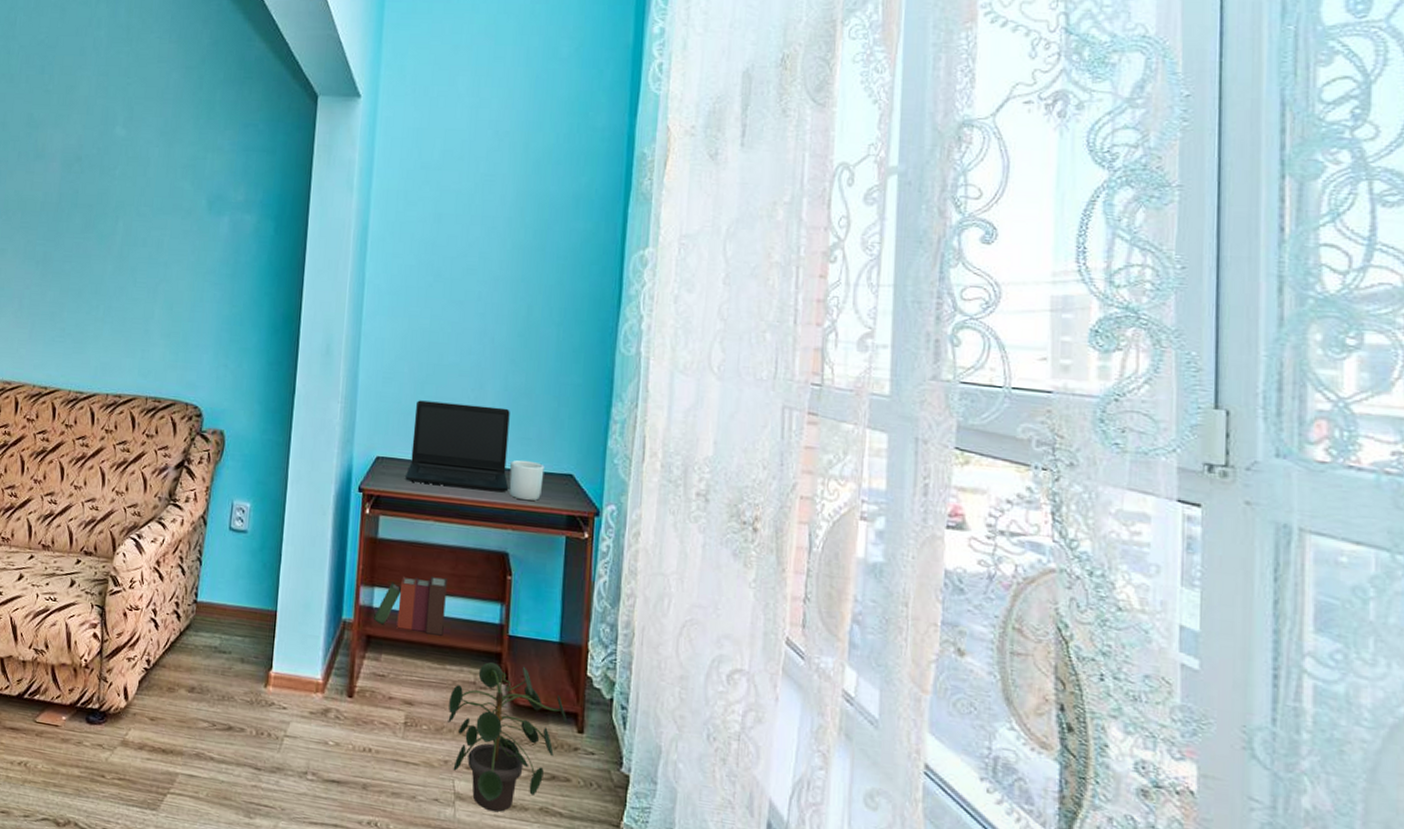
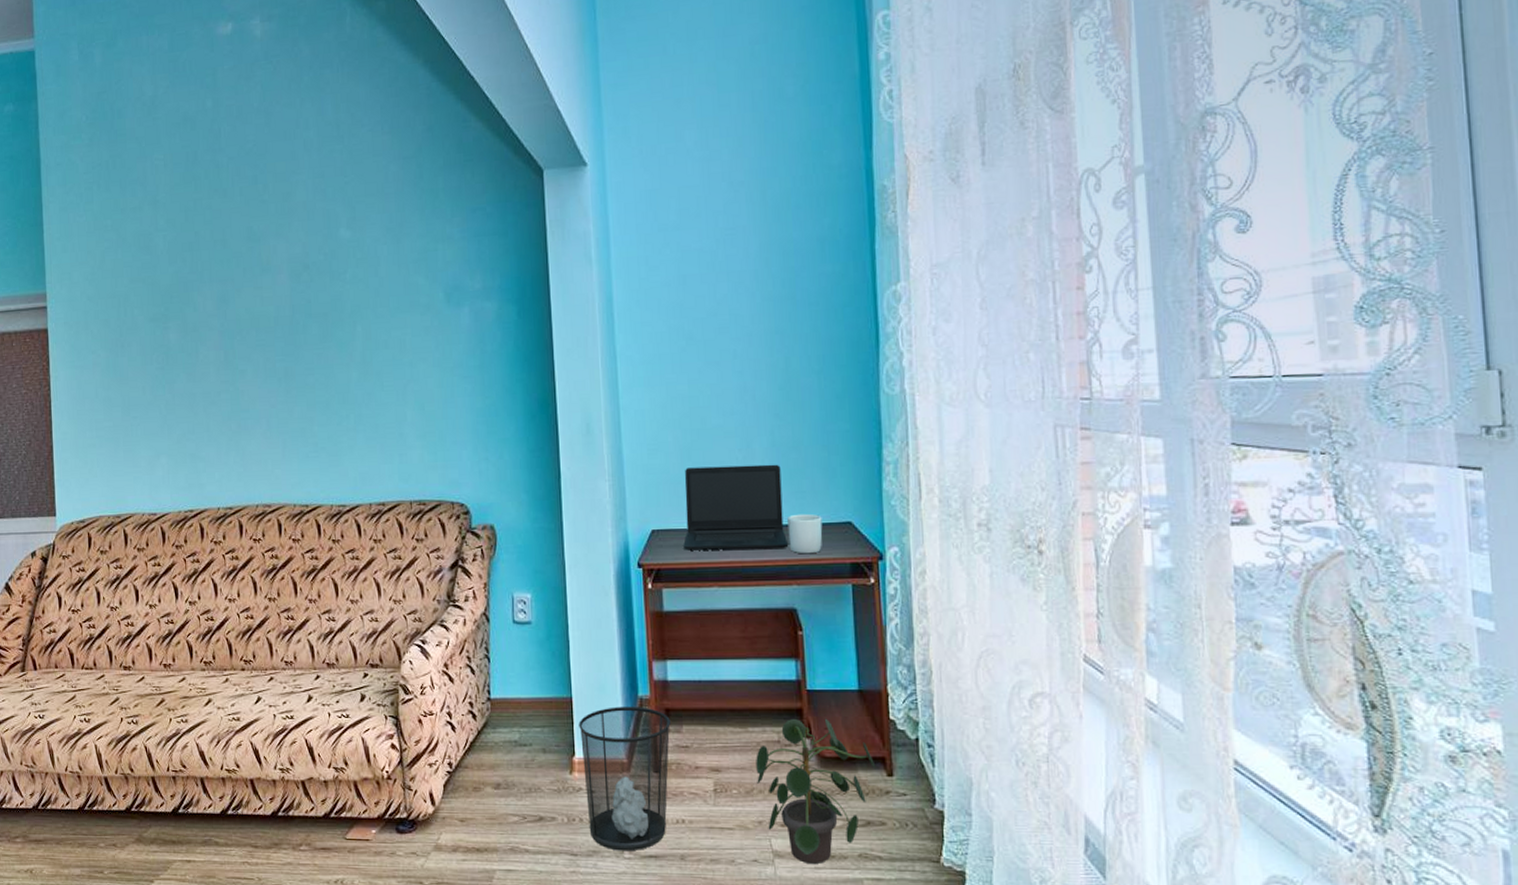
waste bin: none [276,626,370,774] -> present [579,707,671,851]
books: present [374,575,447,636] -> none [670,641,741,700]

